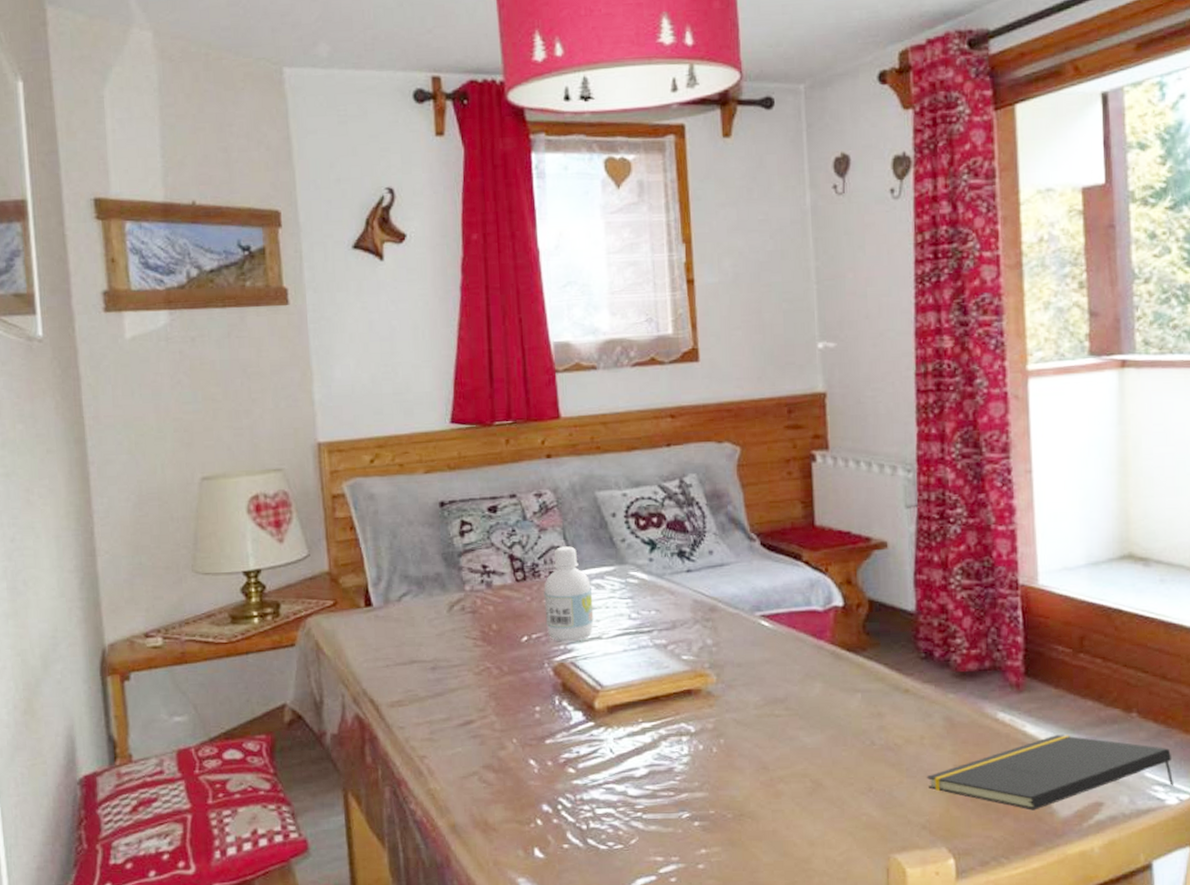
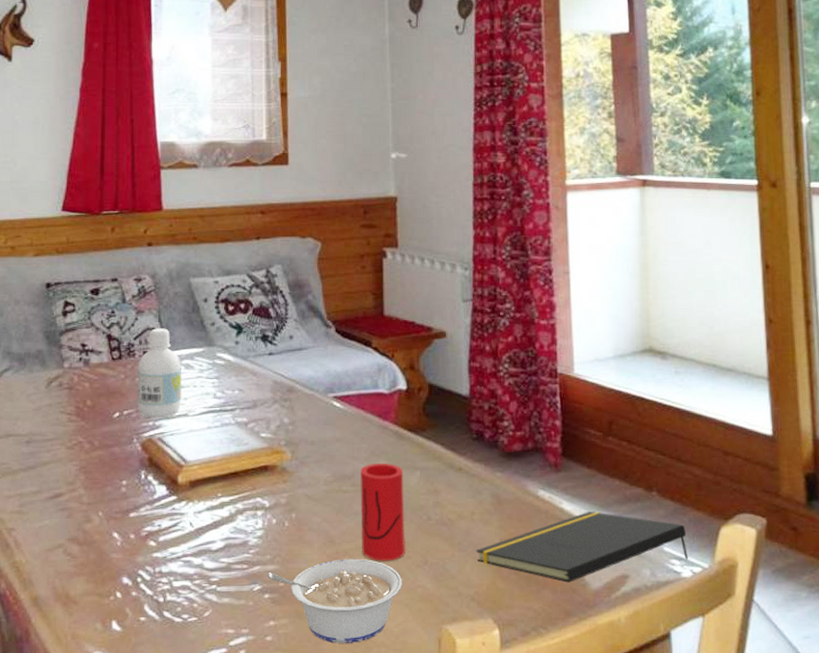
legume: none [697,785,845,872] -> present [268,558,402,644]
cup: none [794,685,847,788] -> present [360,462,405,561]

